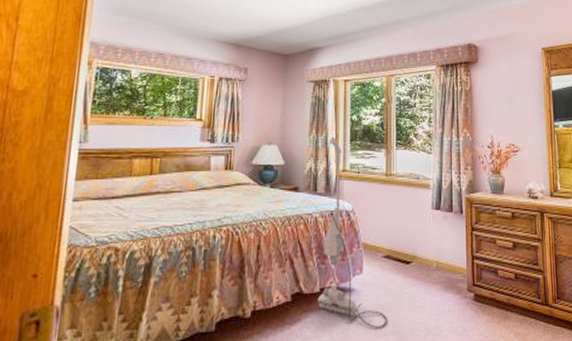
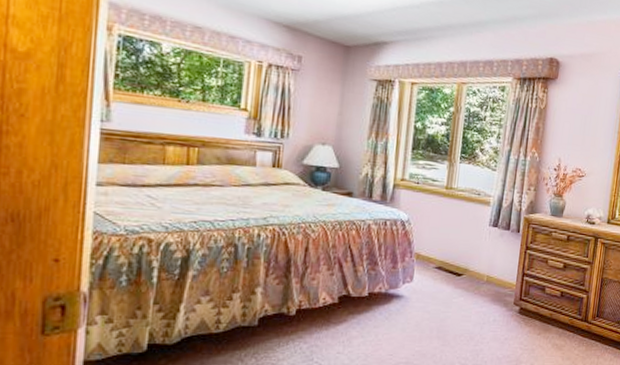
vacuum cleaner: present [317,137,387,328] -> none [364,143,433,332]

